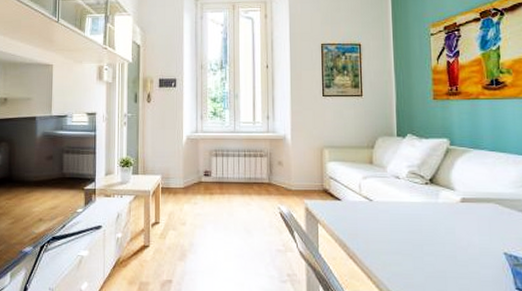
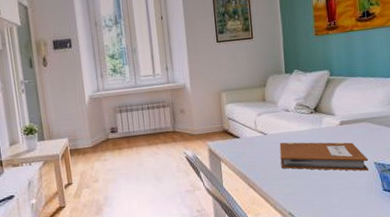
notebook: none [387,212,496,261] -> present [279,142,368,171]

